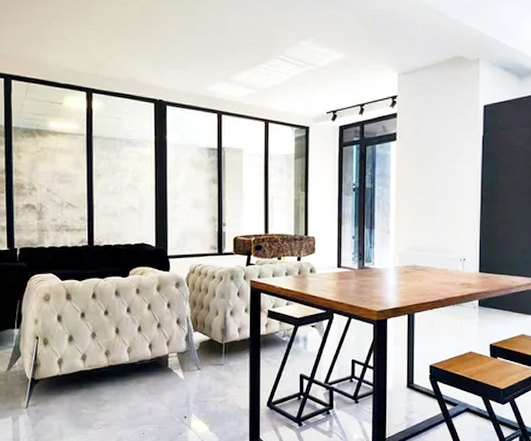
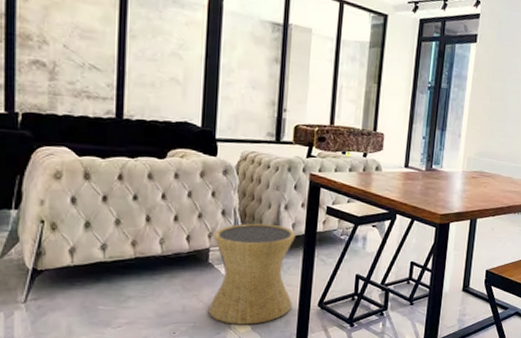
side table: none [171,329,243,425] -> present [208,223,295,325]

